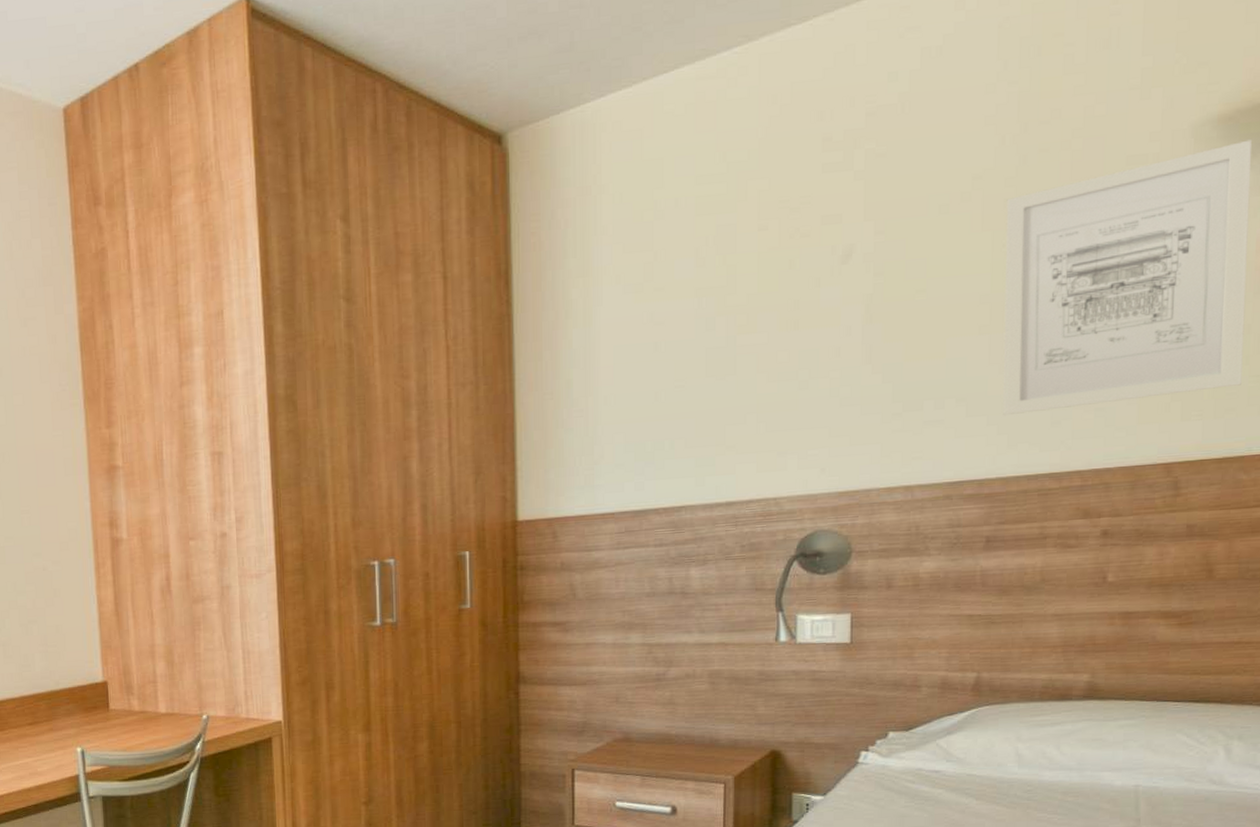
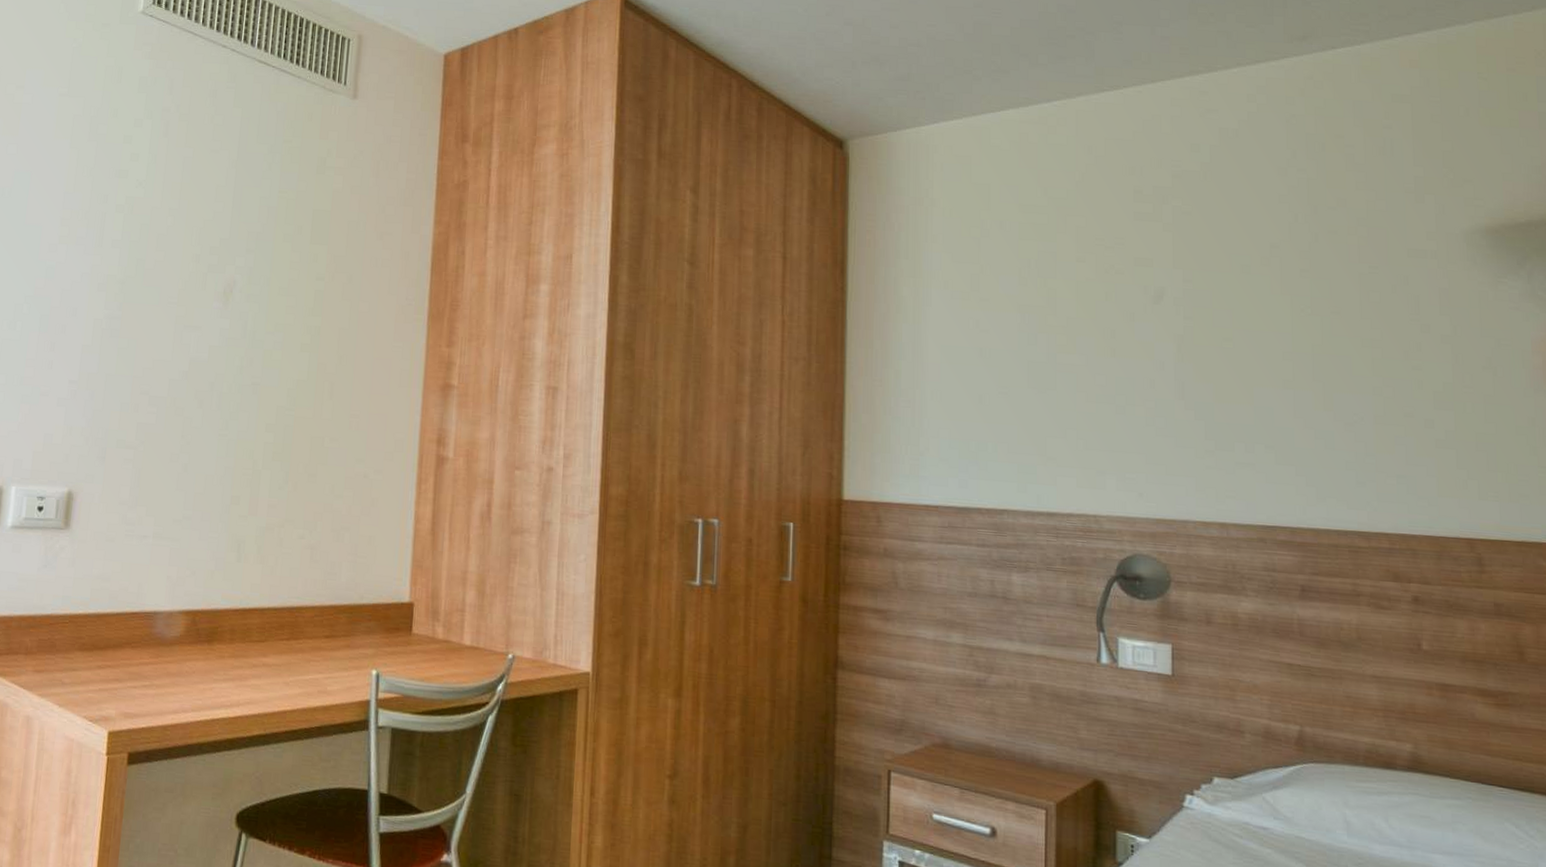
wall art: present [1003,139,1253,415] -> none [1302,252,1532,474]

